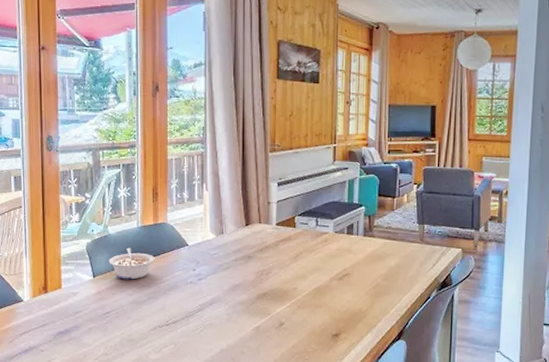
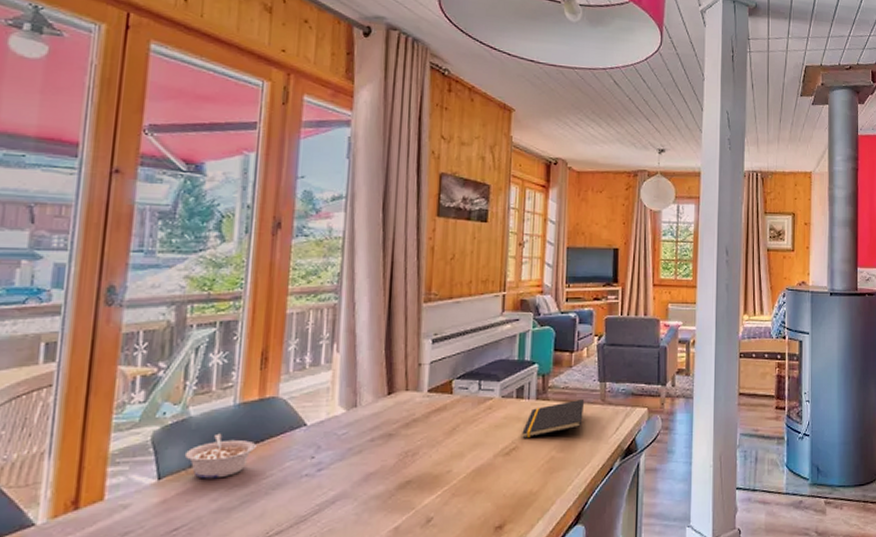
notepad: none [352,237,405,268] -> present [522,398,585,439]

